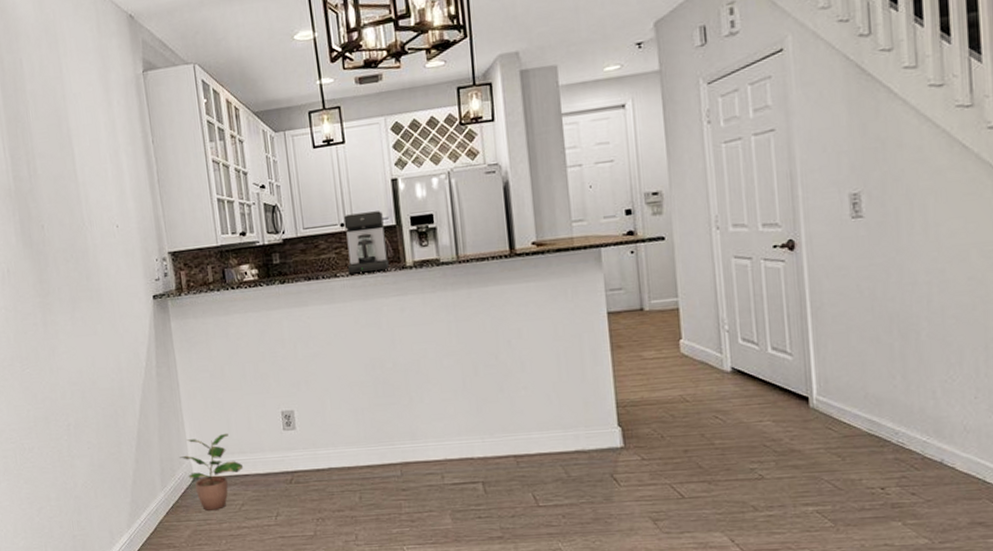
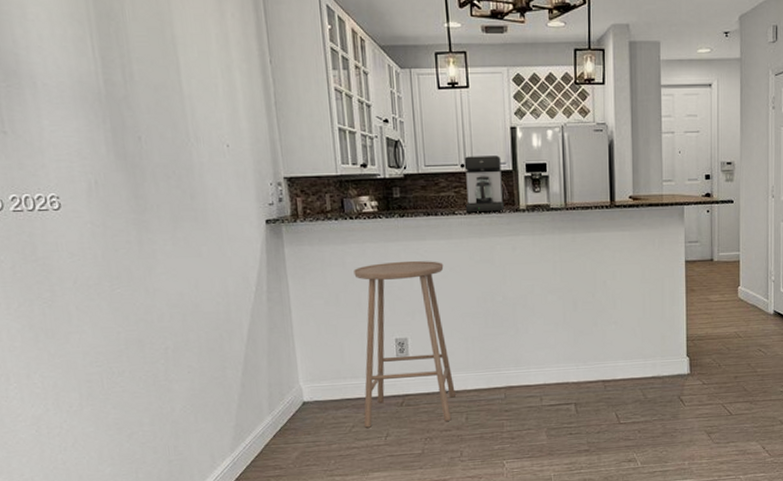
potted plant: present [180,433,244,511] -> none [289,358,356,433]
stool: none [237,327,347,506] -> present [354,260,455,428]

